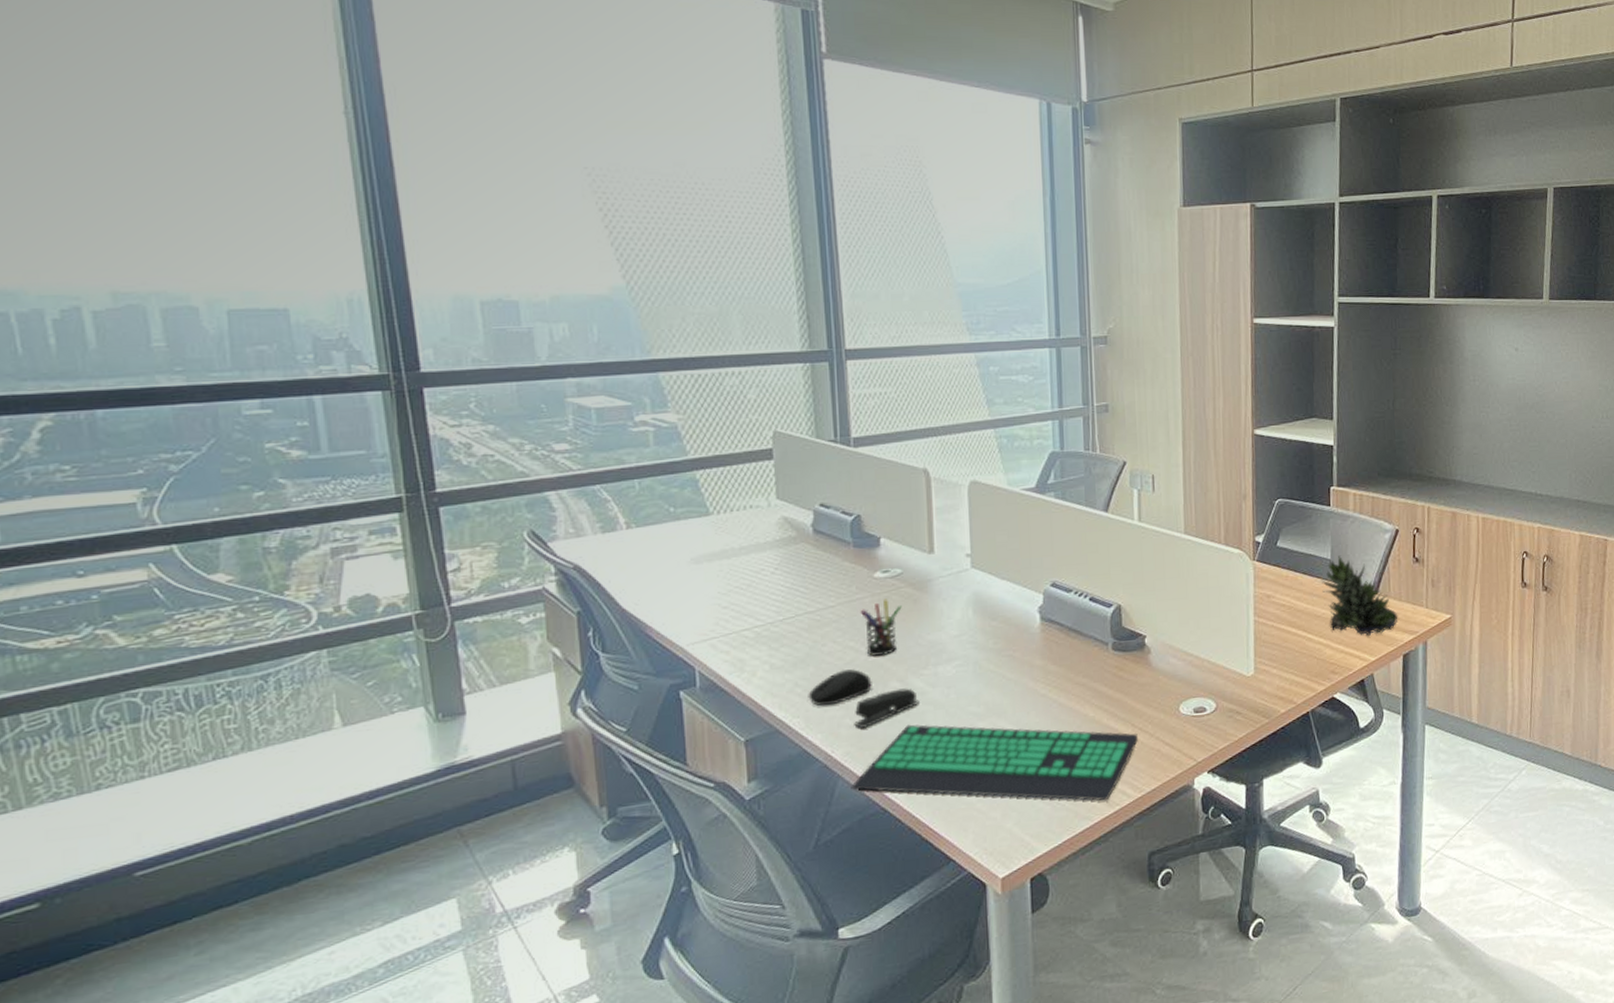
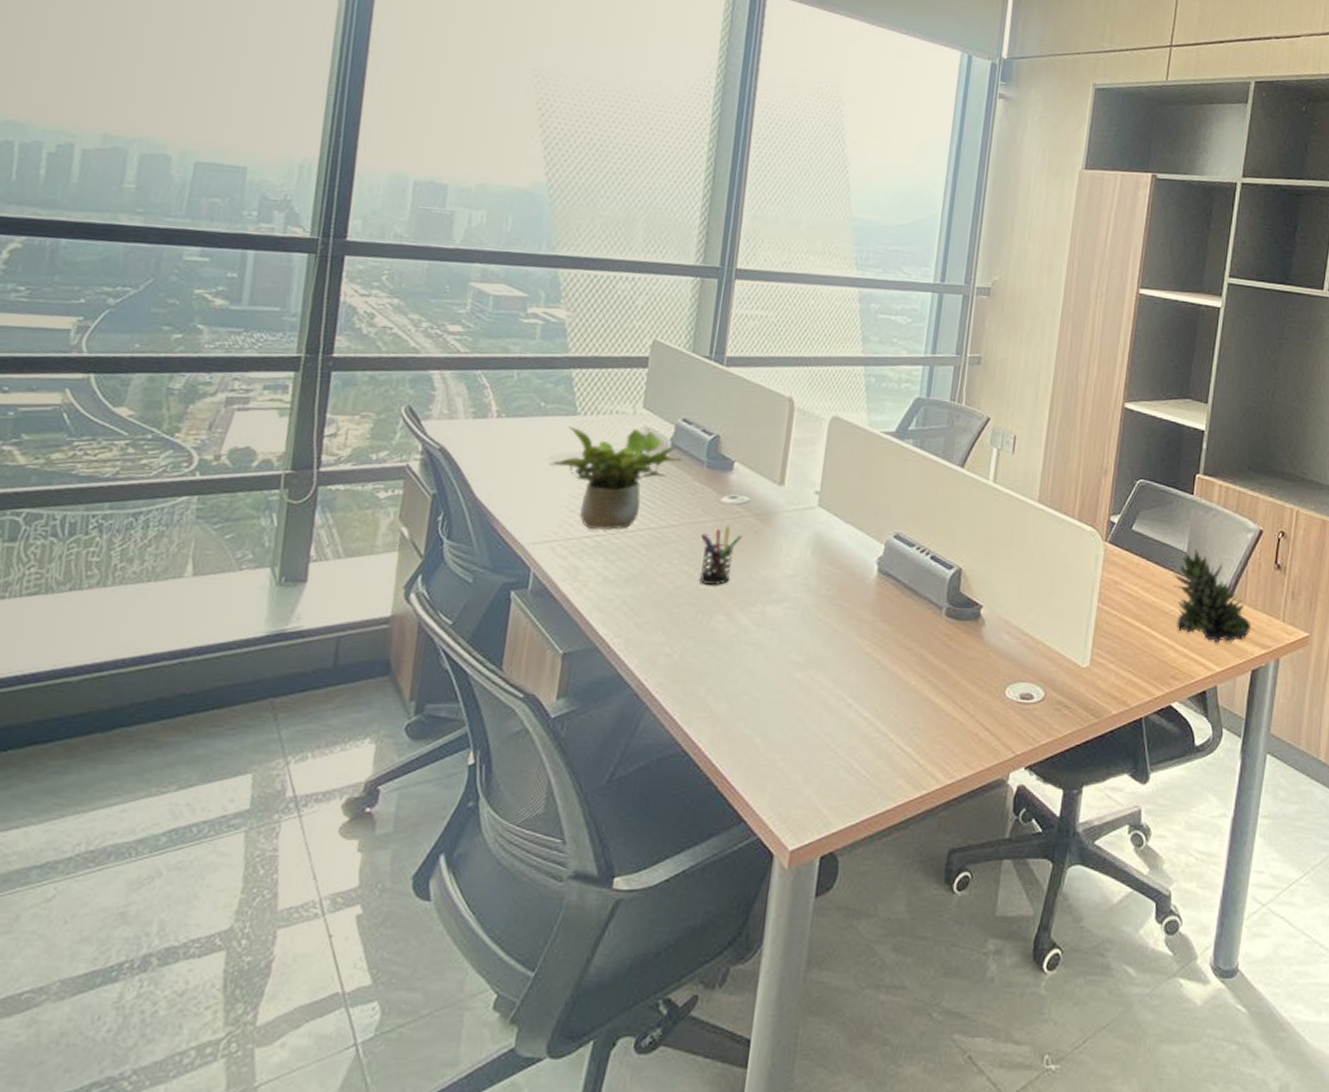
potted plant: none [692,520,827,622] -> present [550,425,683,531]
computer mouse: present [808,669,872,707] -> none [633,594,699,630]
computer keyboard: present [851,724,1138,801] -> none [656,663,958,782]
stapler: present [854,688,920,728] -> none [672,623,742,659]

